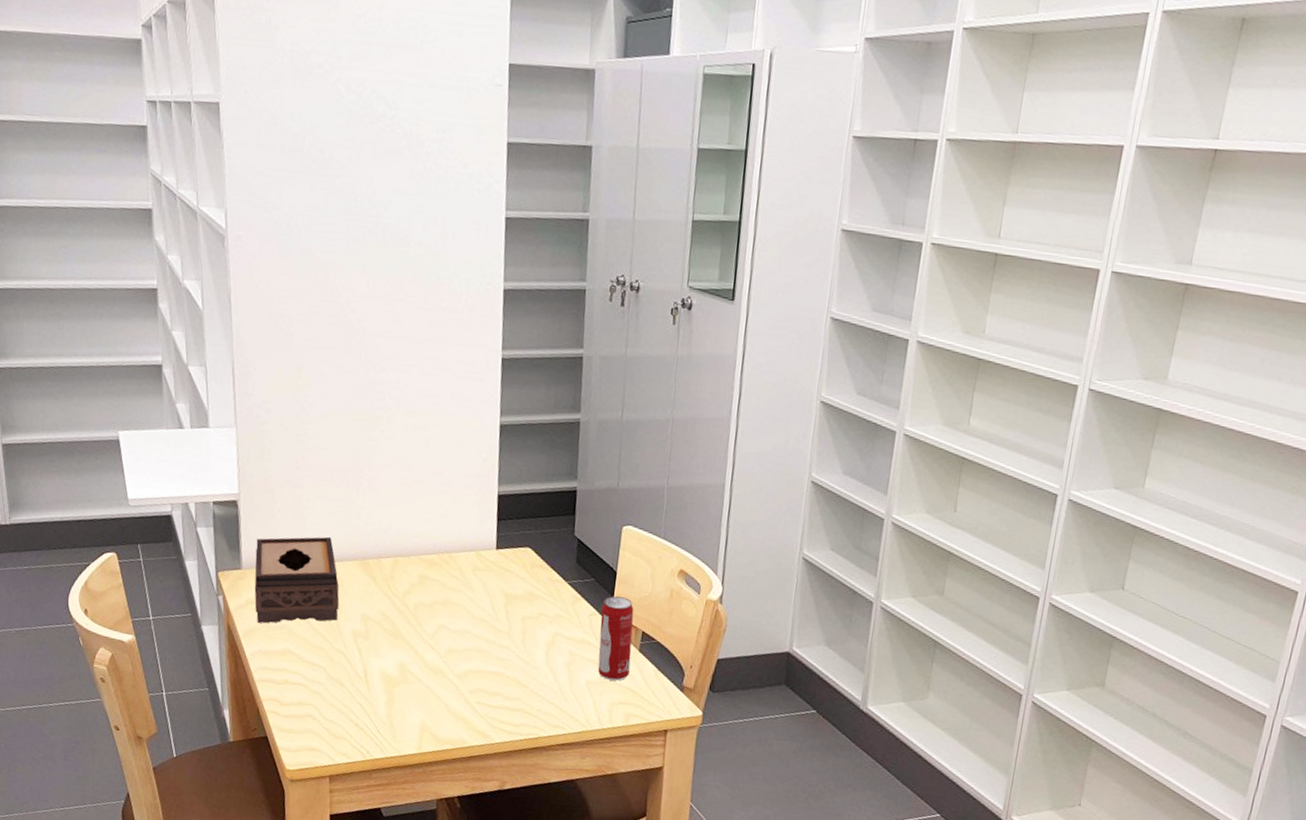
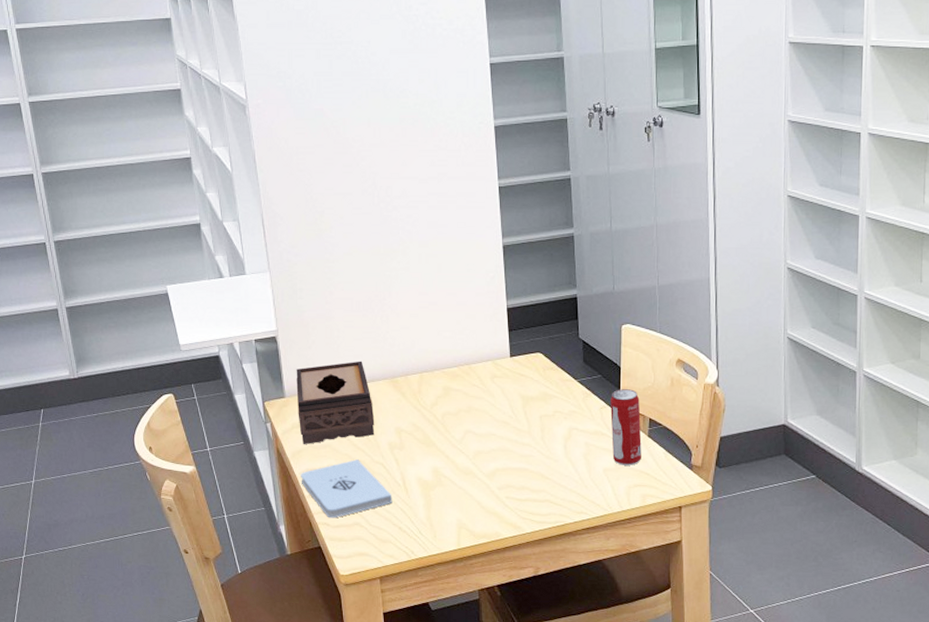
notepad: none [251,645,352,707] -> present [301,459,393,519]

